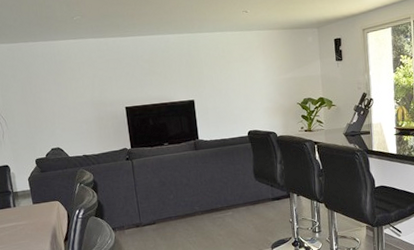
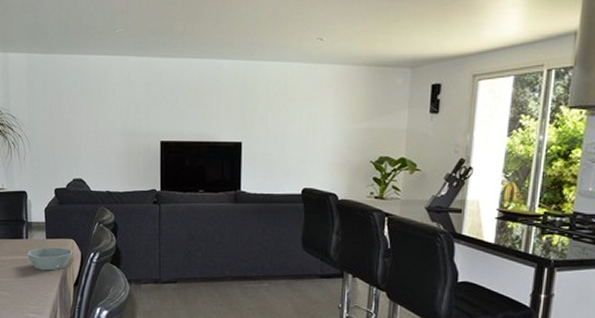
bowl: none [16,209,60,233] -> present [27,247,73,271]

